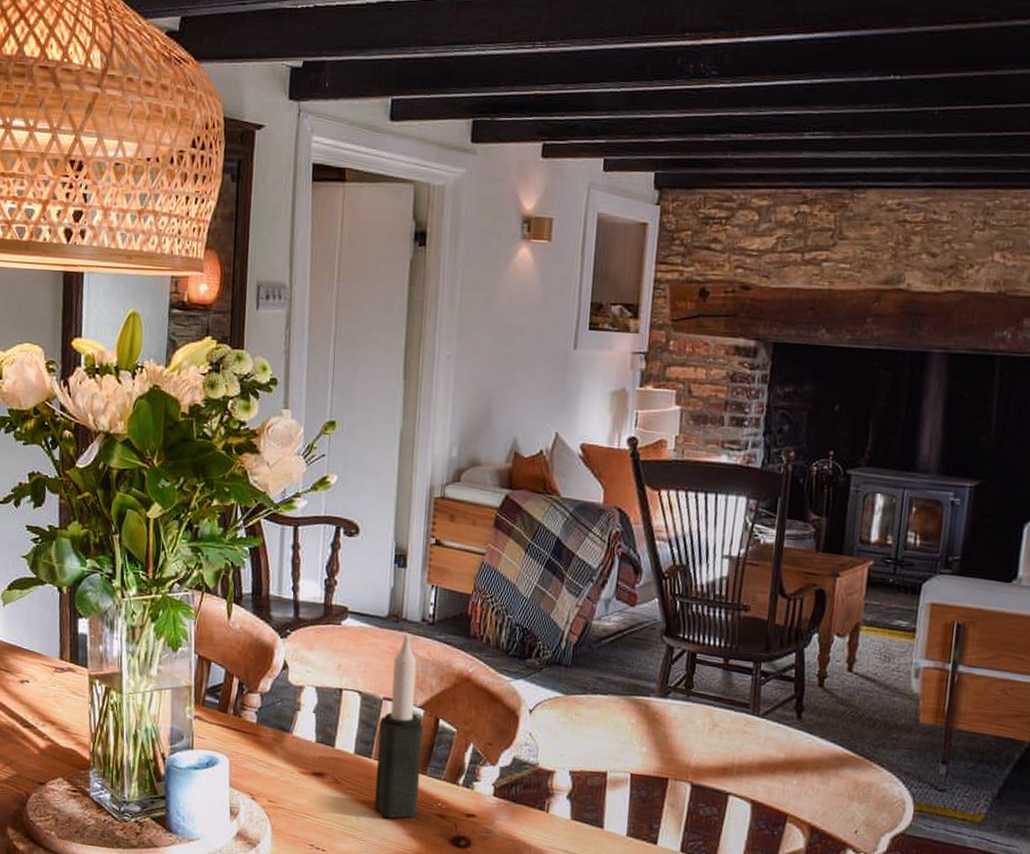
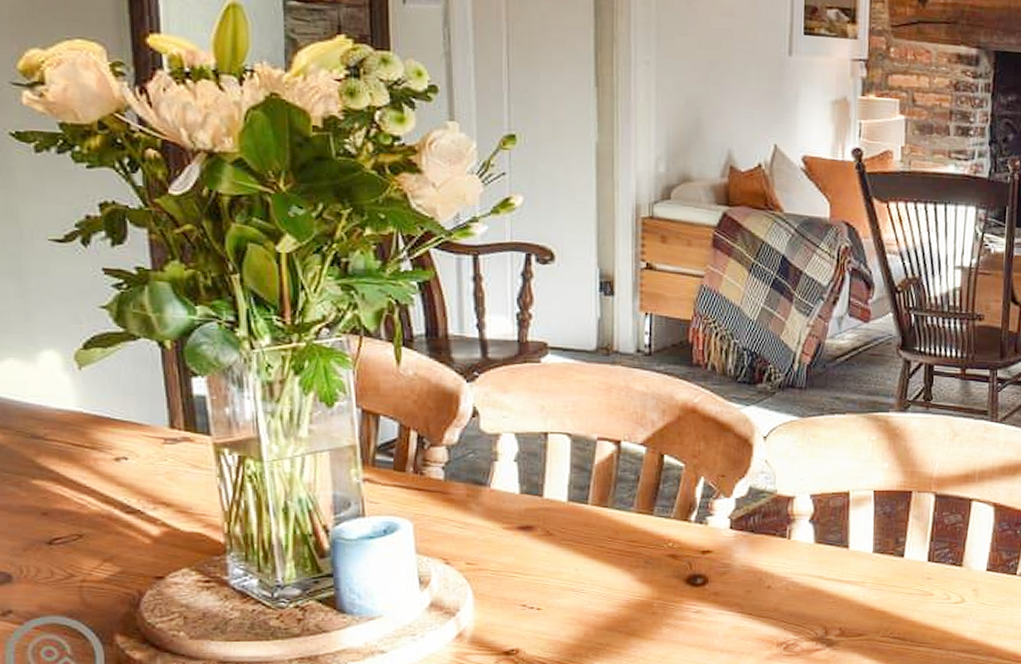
candle: present [374,634,423,819] -> none [595,368,647,565]

